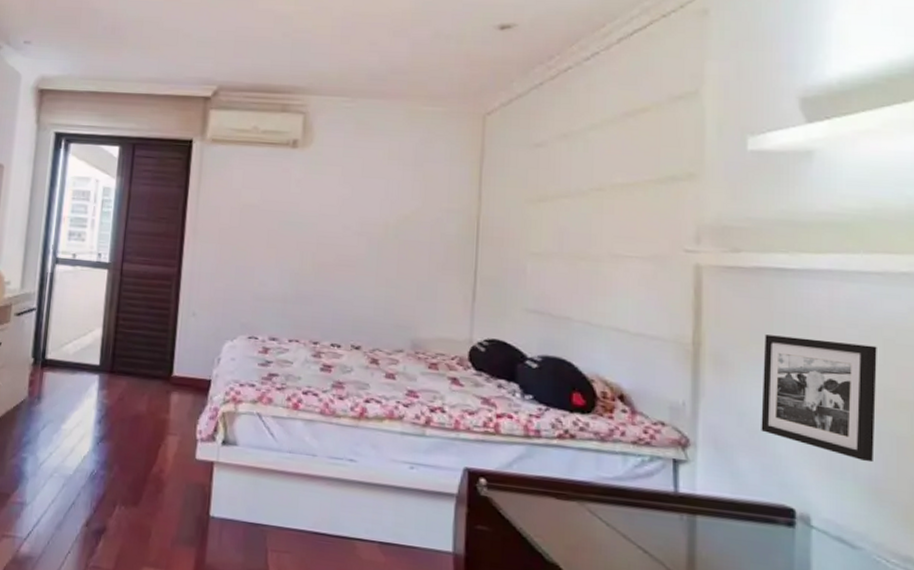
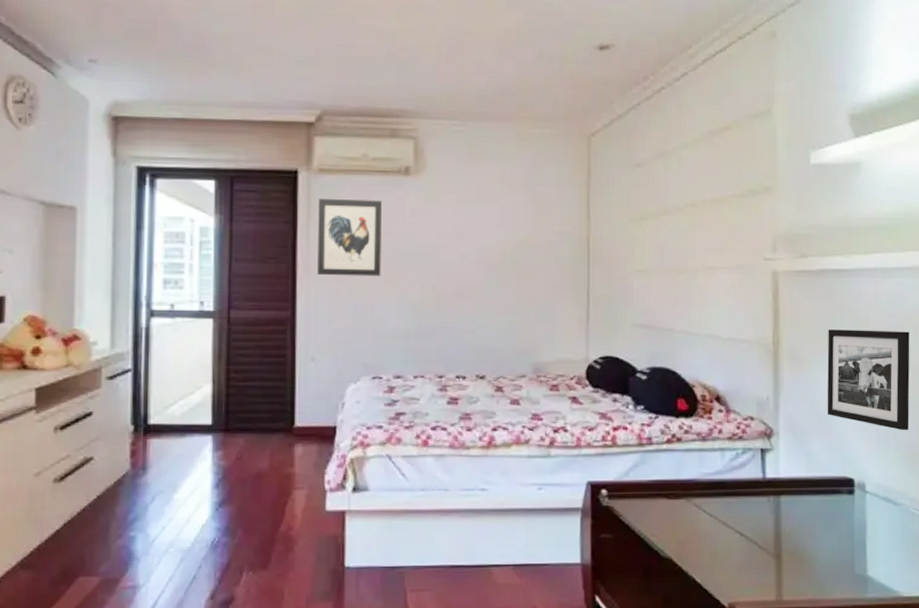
wall art: none [204,166,269,242] -> present [318,199,382,277]

